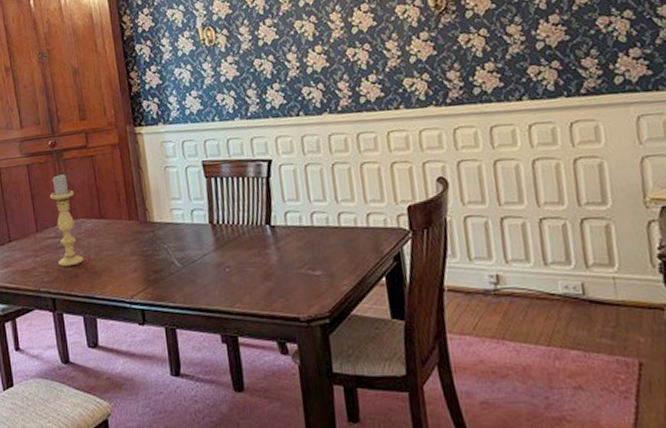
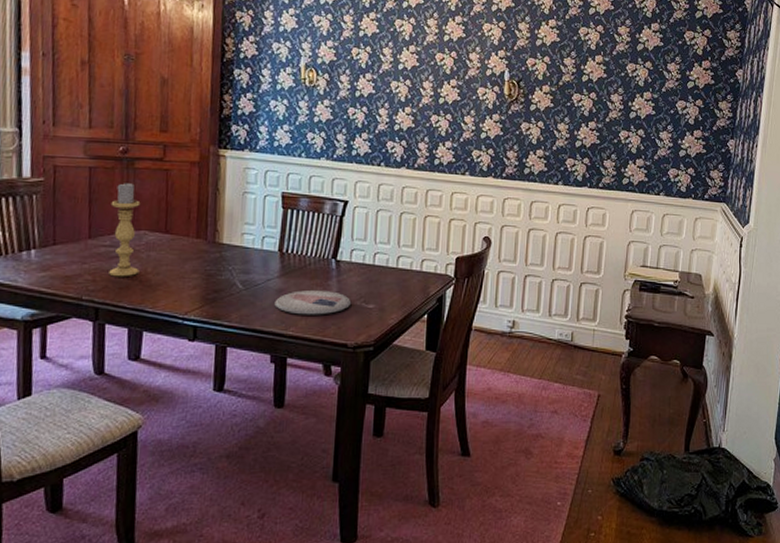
plate: none [215,260,296,290] -> present [274,289,352,315]

